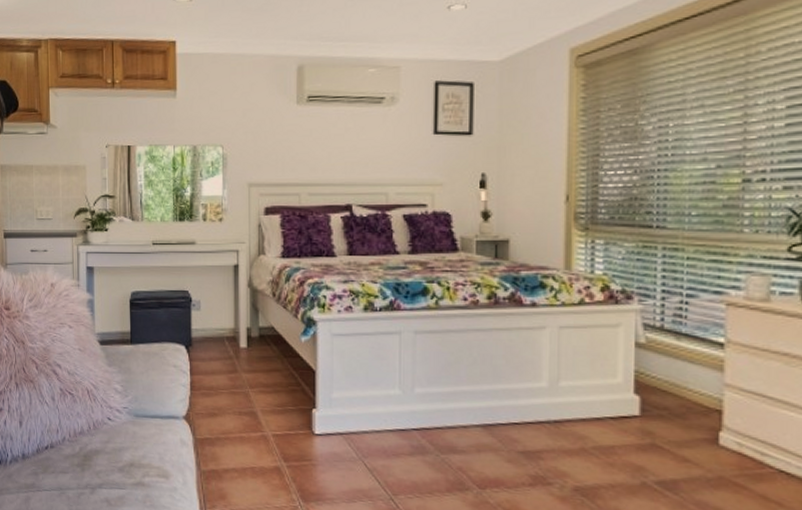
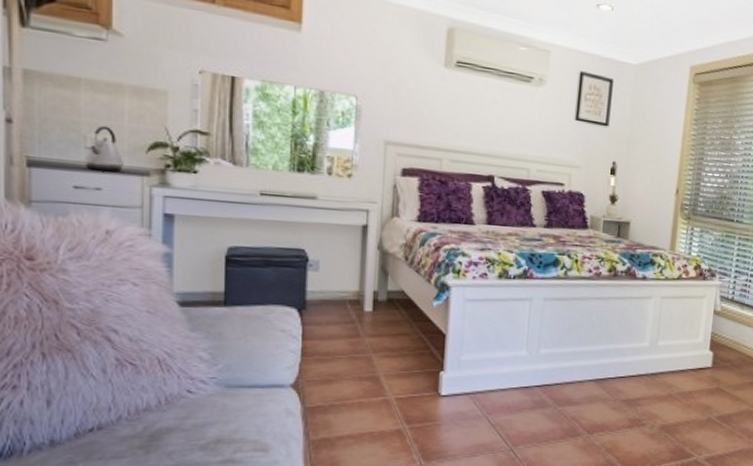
kettle: none [36,200,60,238] -> present [83,125,123,174]

